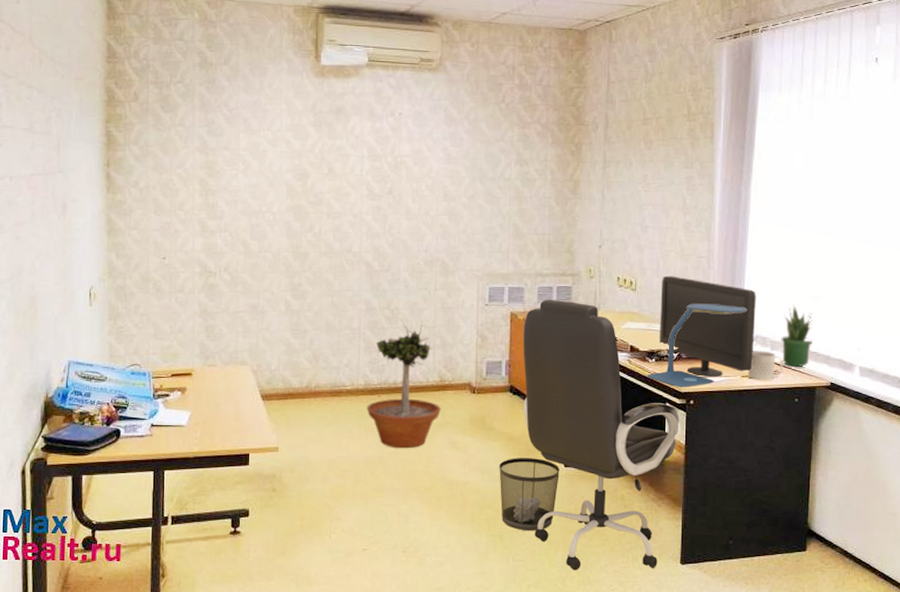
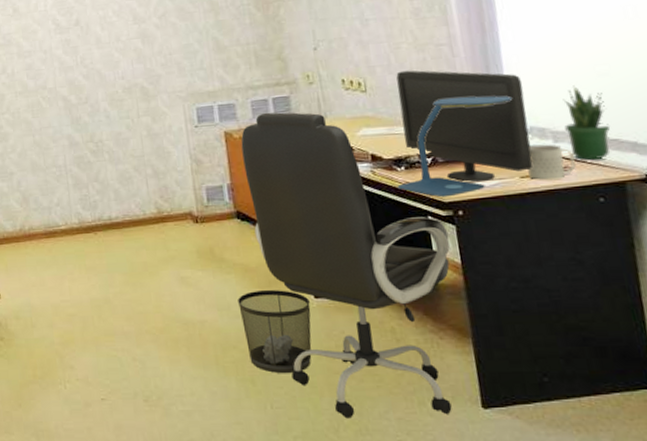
potted tree: present [367,321,441,448] -> none [84,151,164,287]

